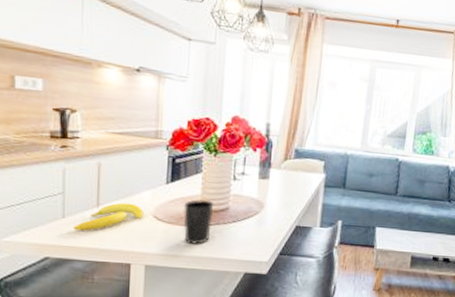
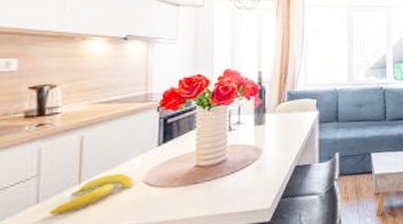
cup: present [183,199,214,244] -> none [177,155,211,205]

